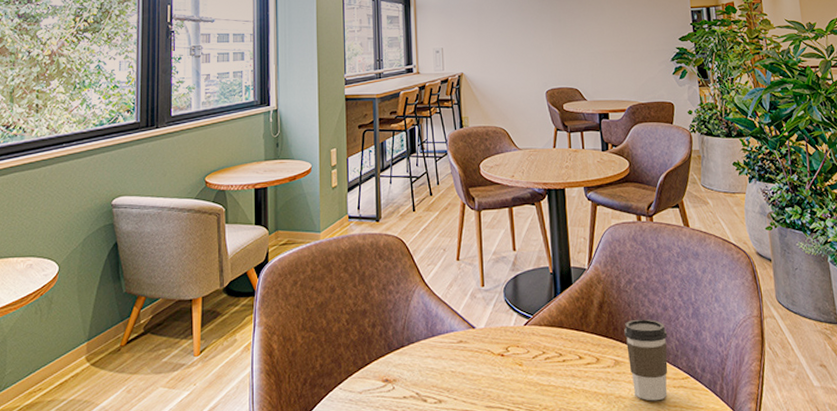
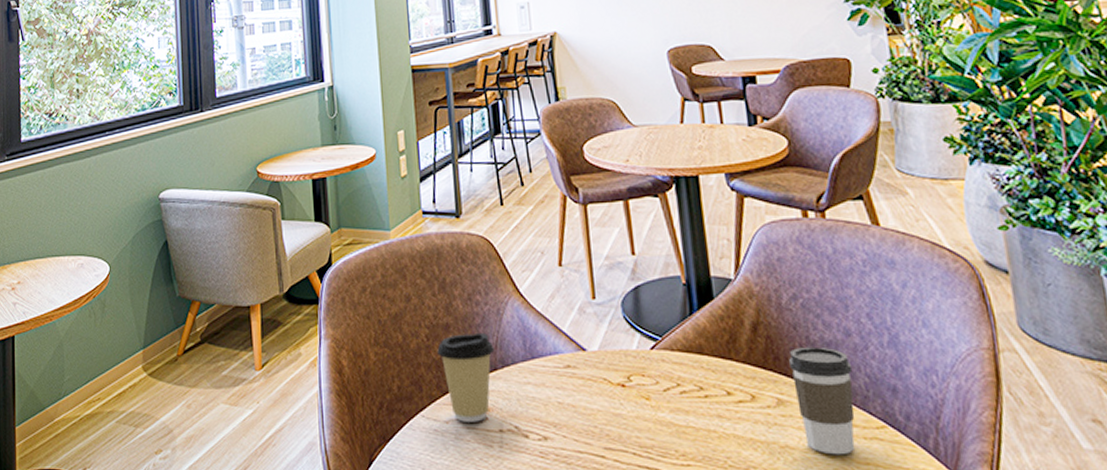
coffee cup: none [355,316,403,392] -> present [437,332,495,422]

